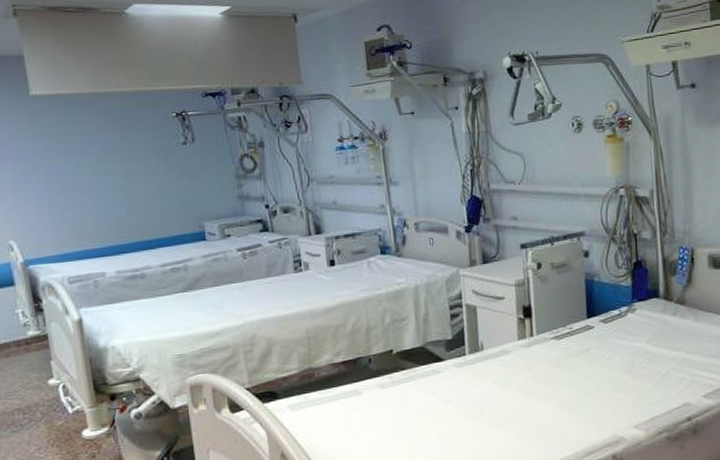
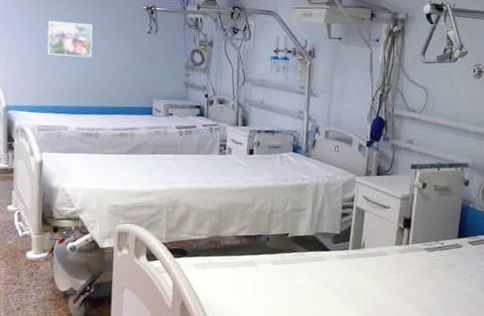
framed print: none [57,145,120,190] -> present [47,21,93,58]

